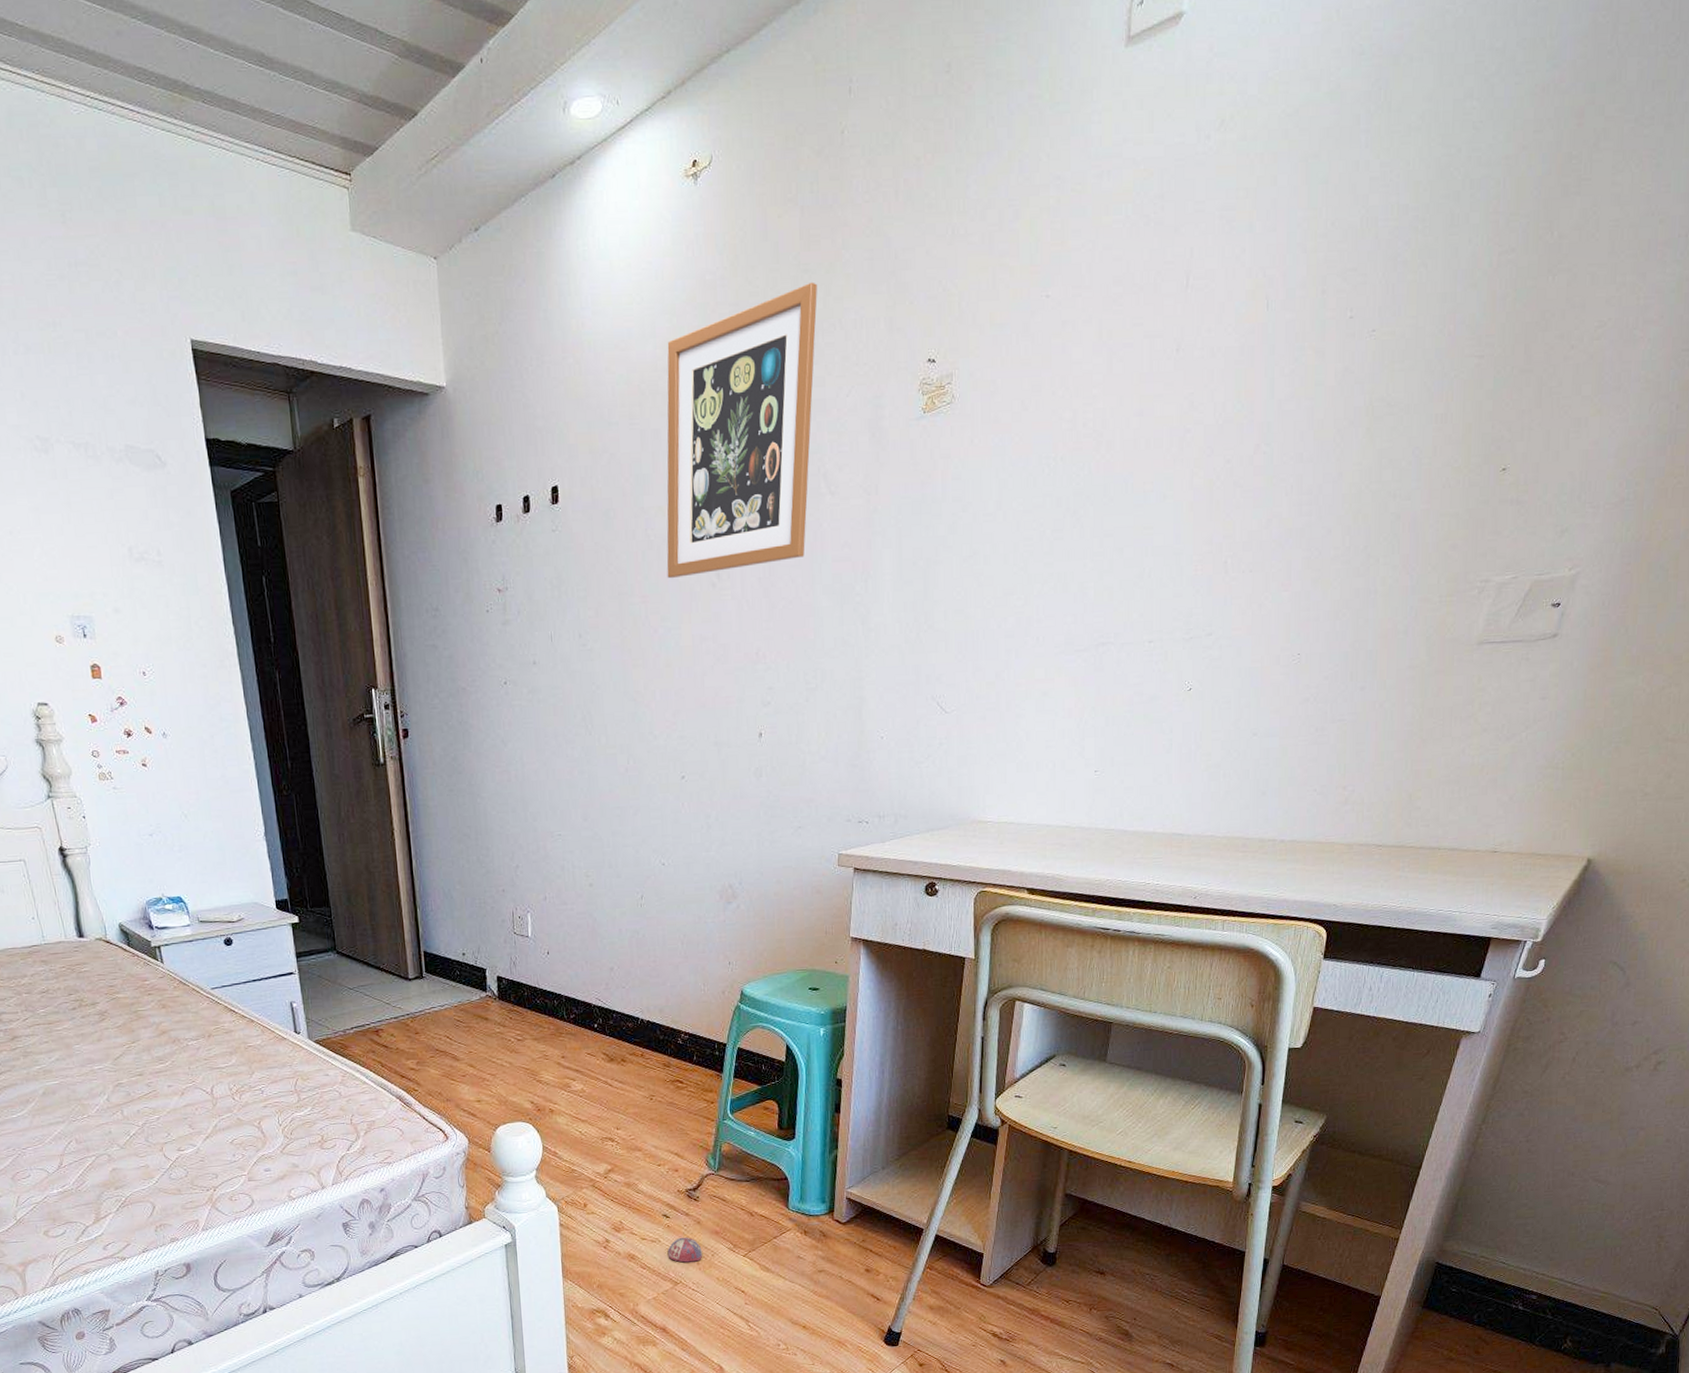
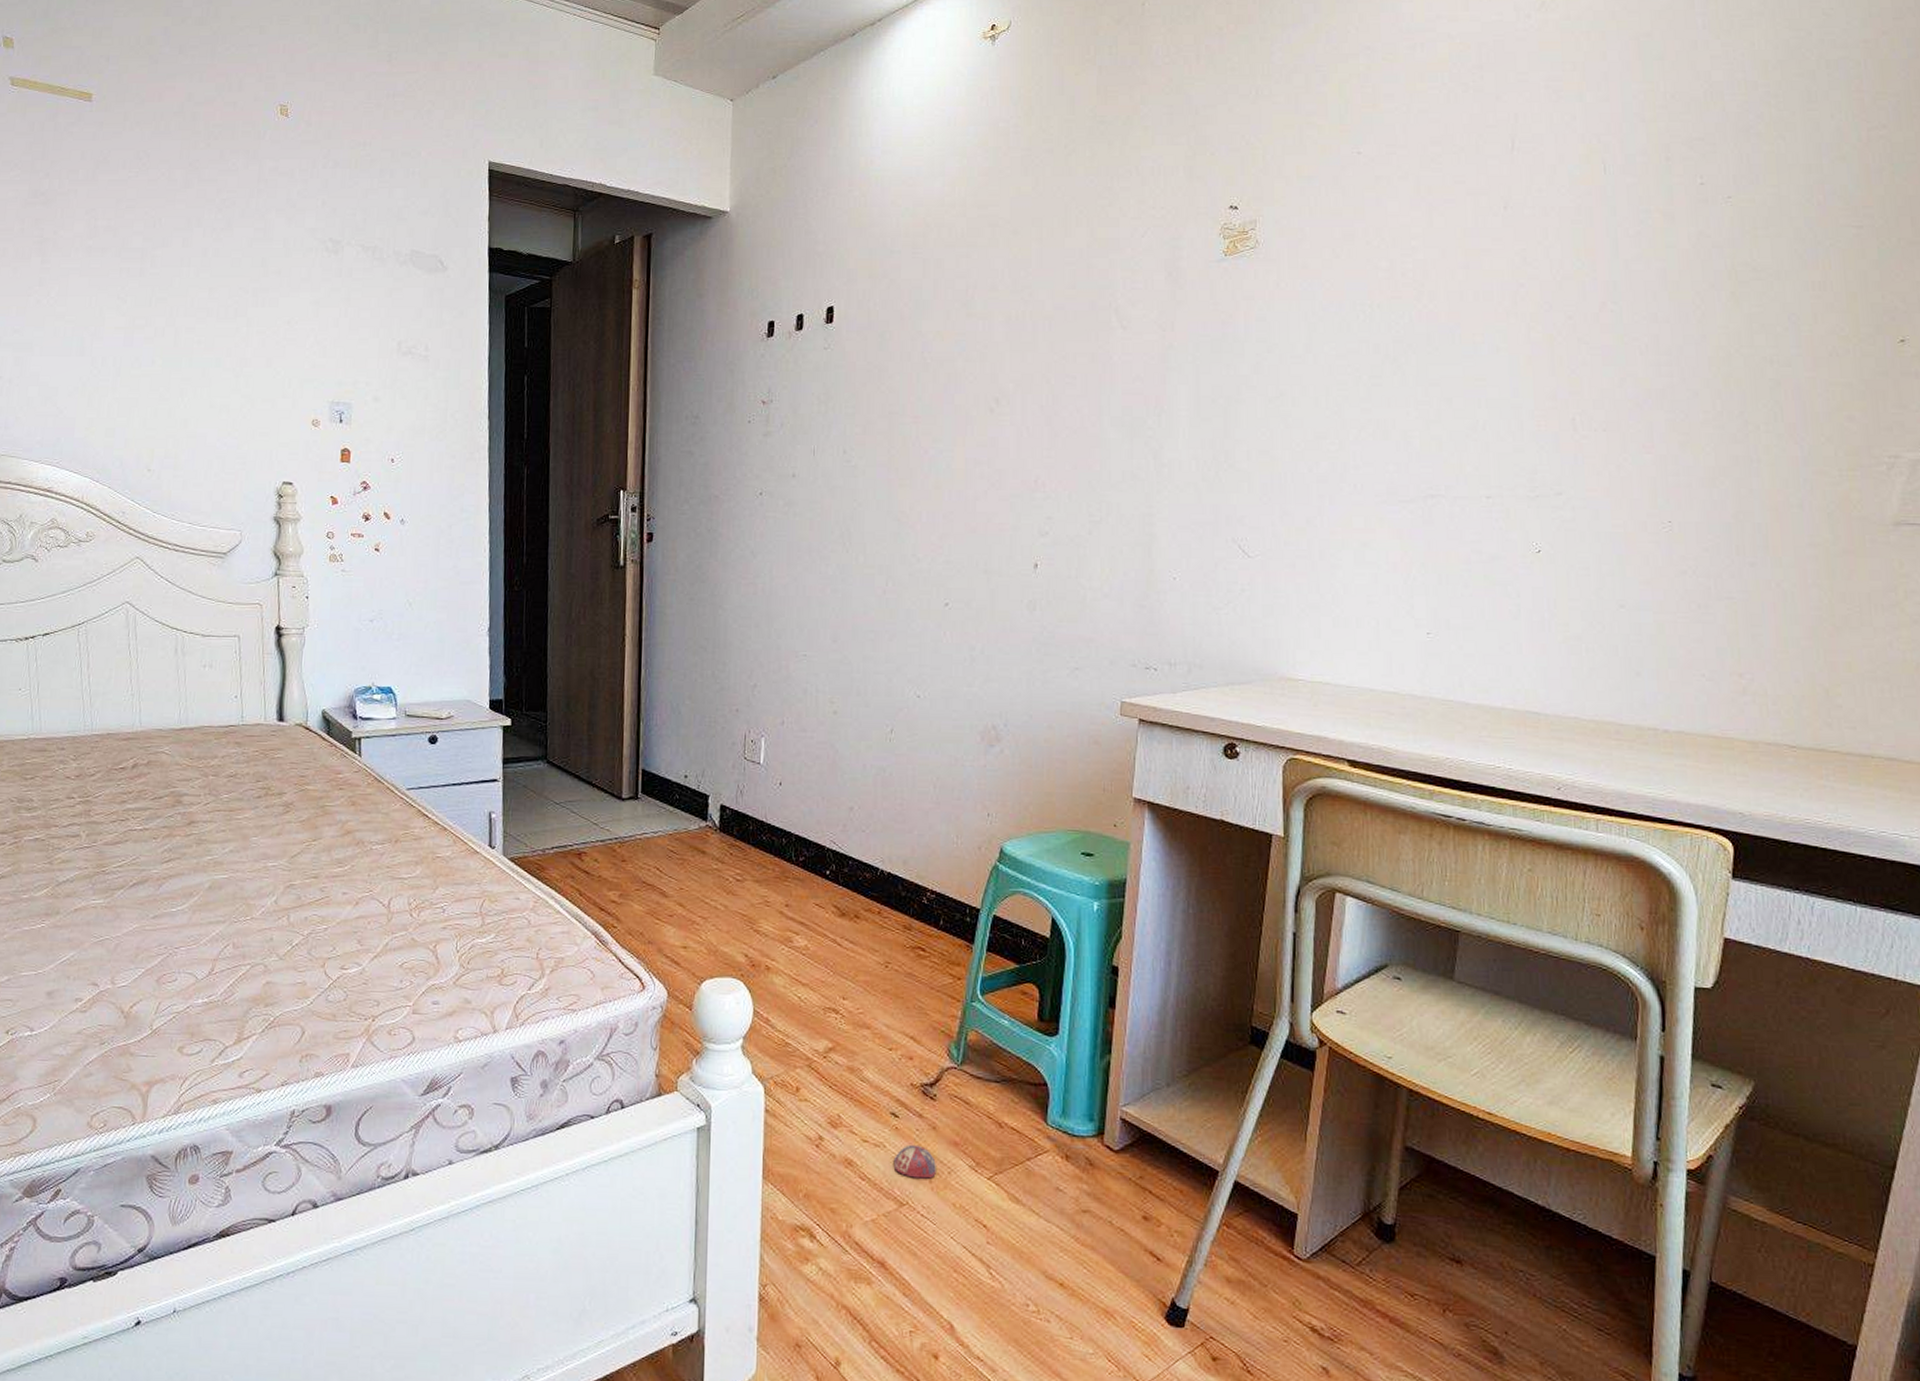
wall art: present [666,282,817,579] -> none [942,132,1113,402]

